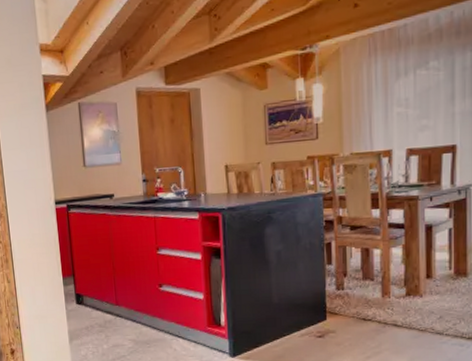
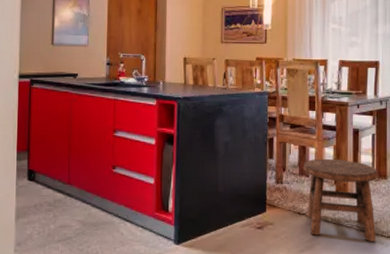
stool: none [366,259,457,344] -> present [303,158,378,241]

